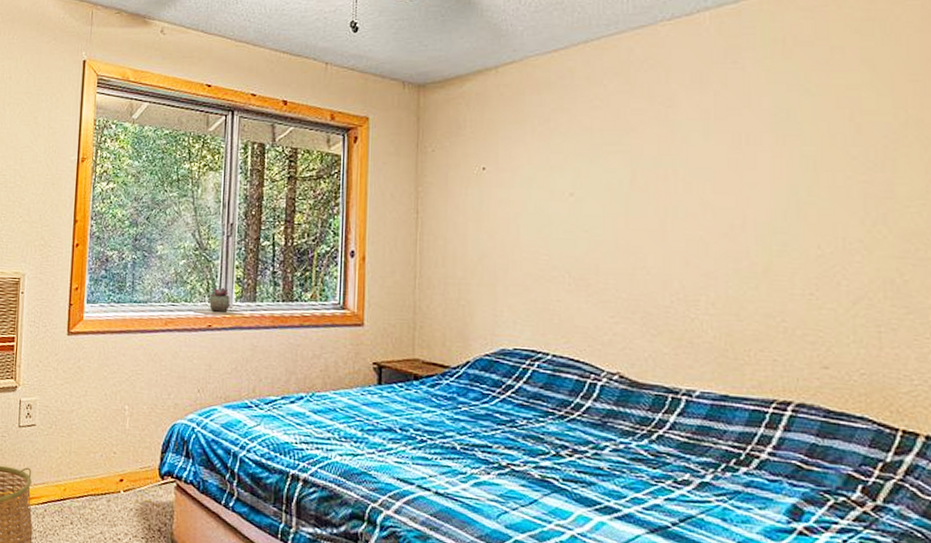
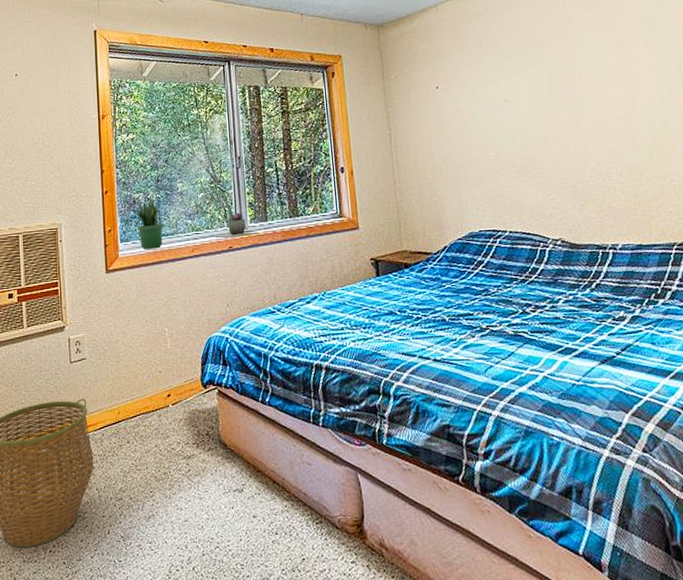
planter: none [104,256,137,316] -> present [132,196,164,250]

